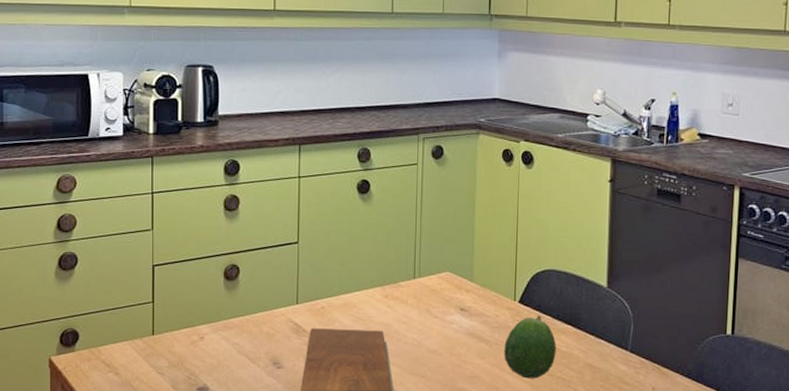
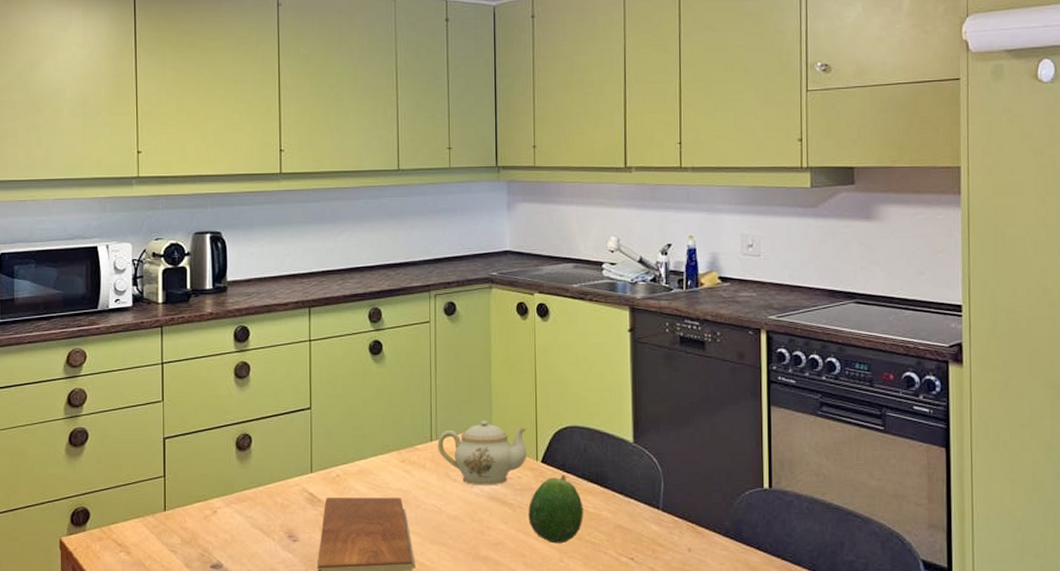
teapot: none [420,261,507,323] -> present [437,420,528,486]

